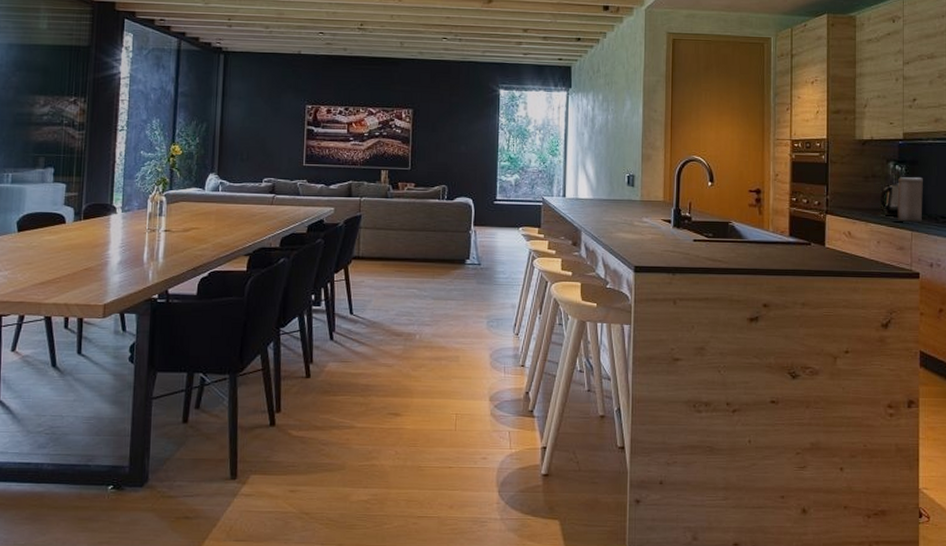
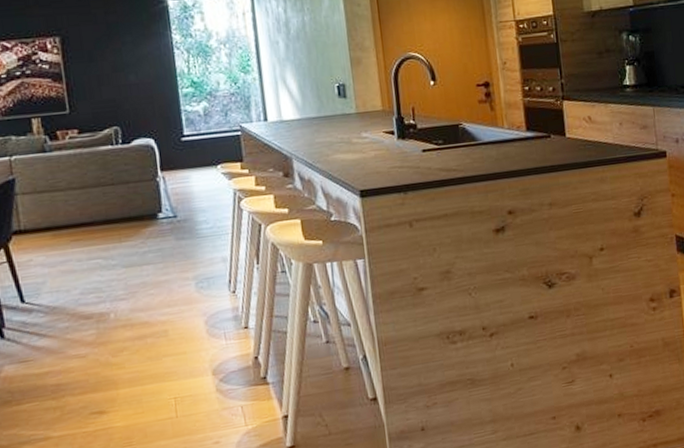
kettle: present [879,183,899,217] -> none [616,55,638,94]
canister: present [897,177,923,222] -> none [633,46,664,98]

